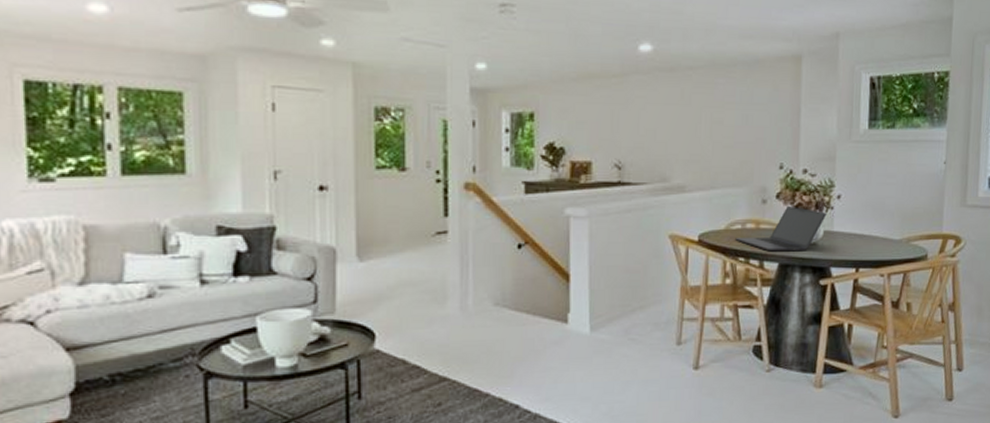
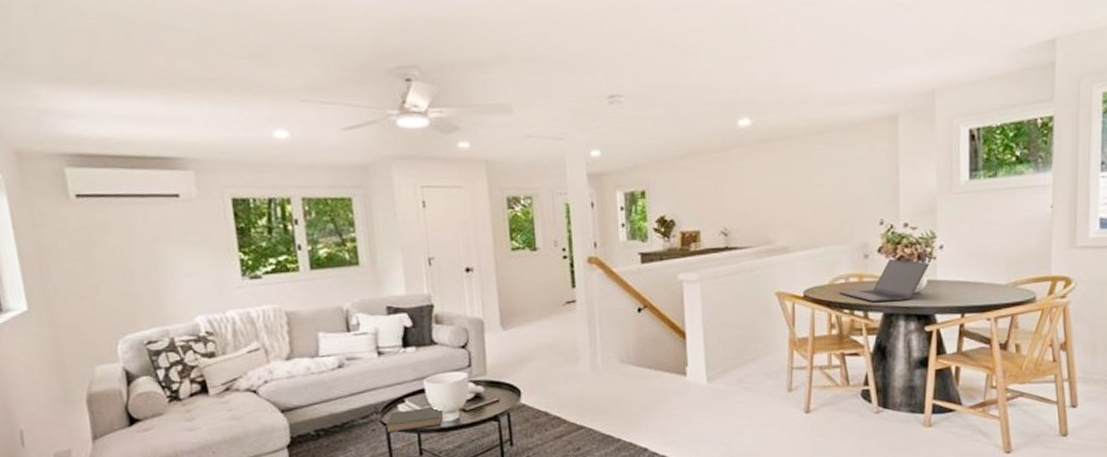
book: none [203,348,277,380] -> present [386,406,443,433]

